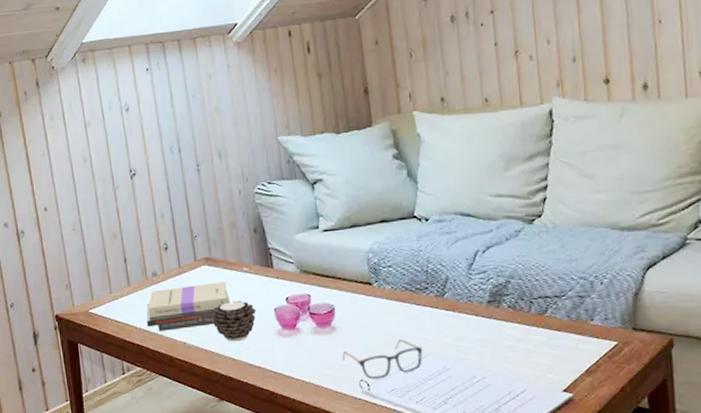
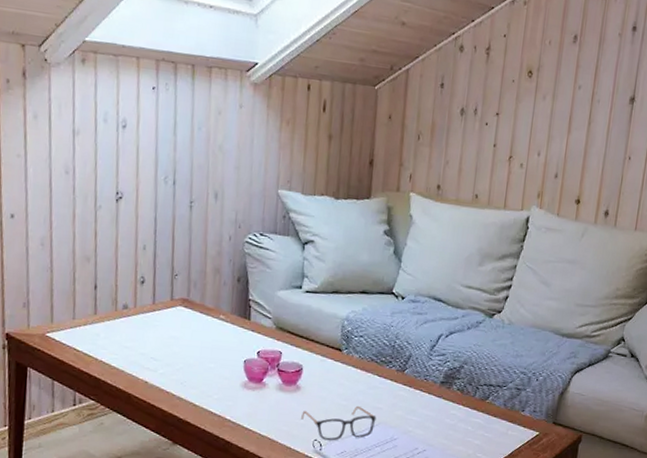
books: present [146,282,231,331] -> none [108,323,202,368]
candle: present [211,298,256,342] -> none [179,344,226,388]

